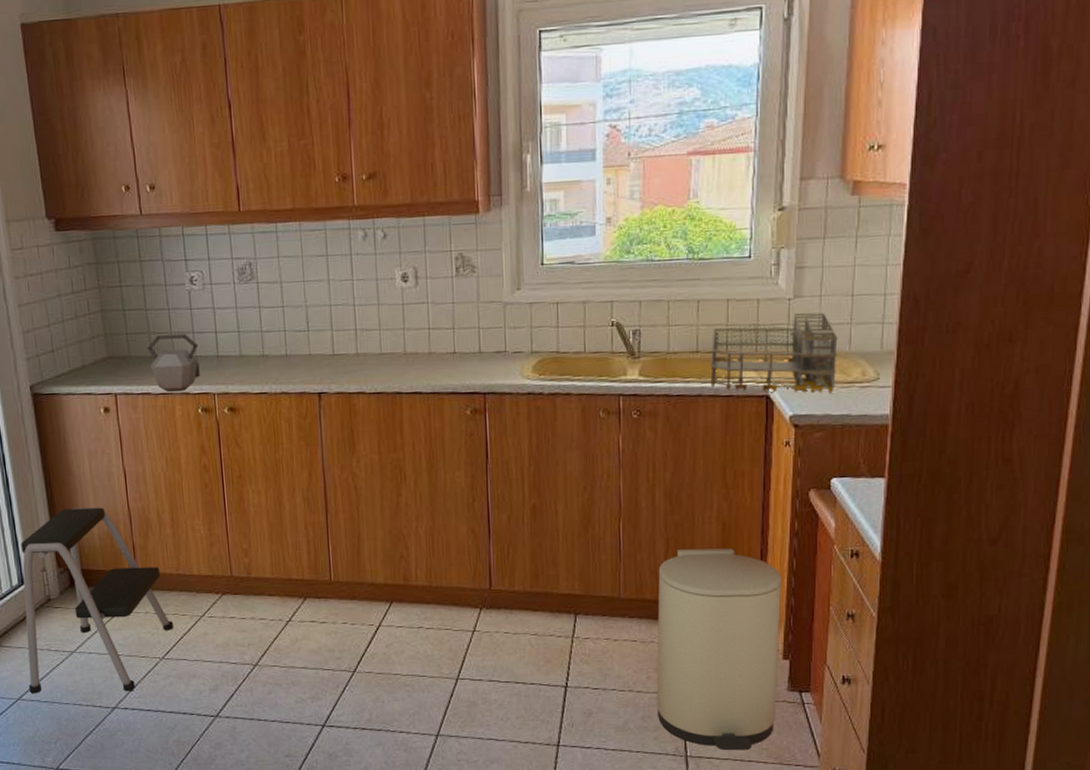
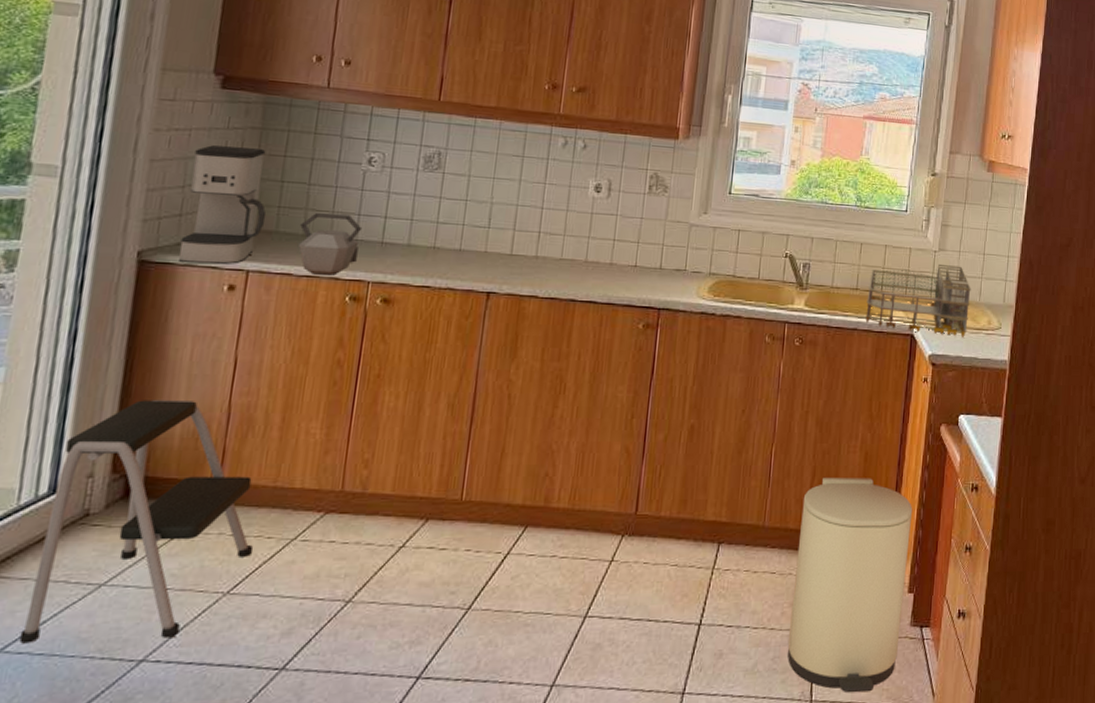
coffee maker: none [50,283,119,393] -> present [179,145,267,265]

